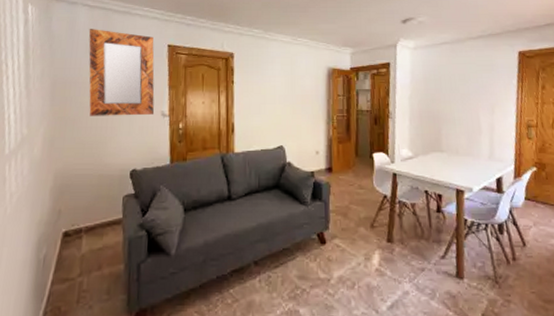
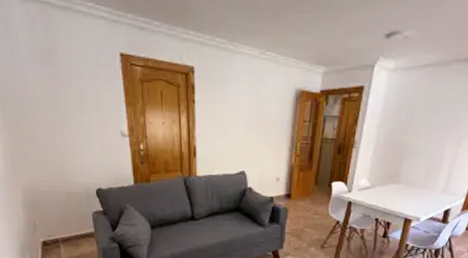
home mirror: present [88,29,155,116] -> none [27,28,114,135]

